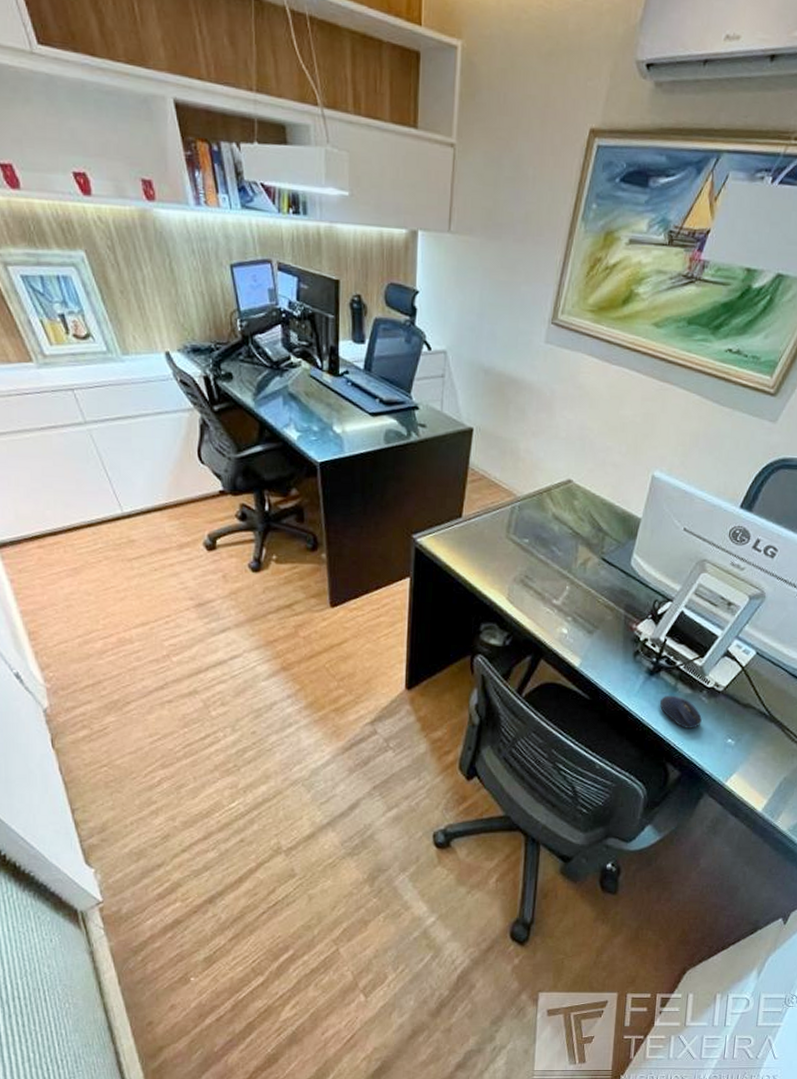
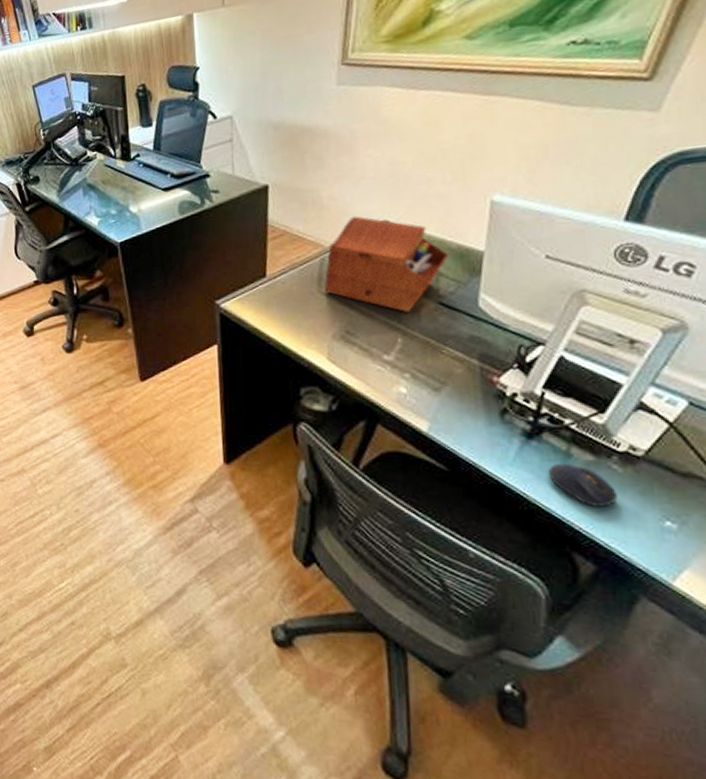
sewing box: none [512,471,616,565] -> present [324,216,450,313]

